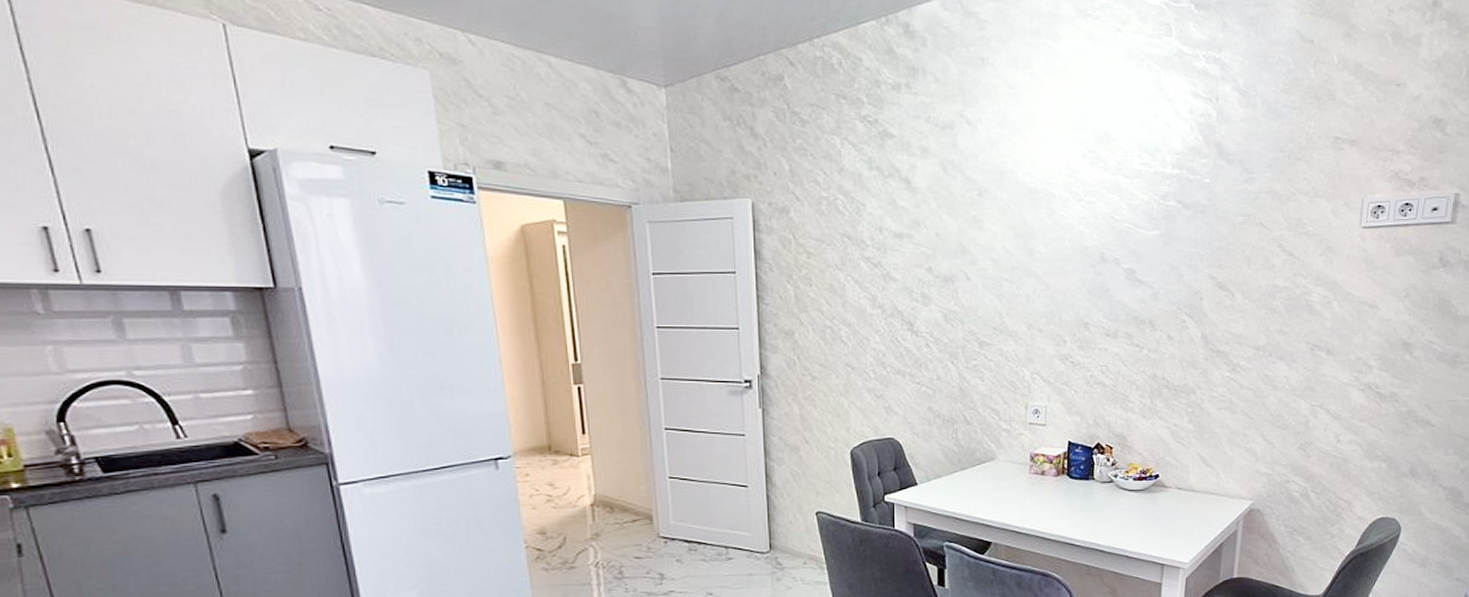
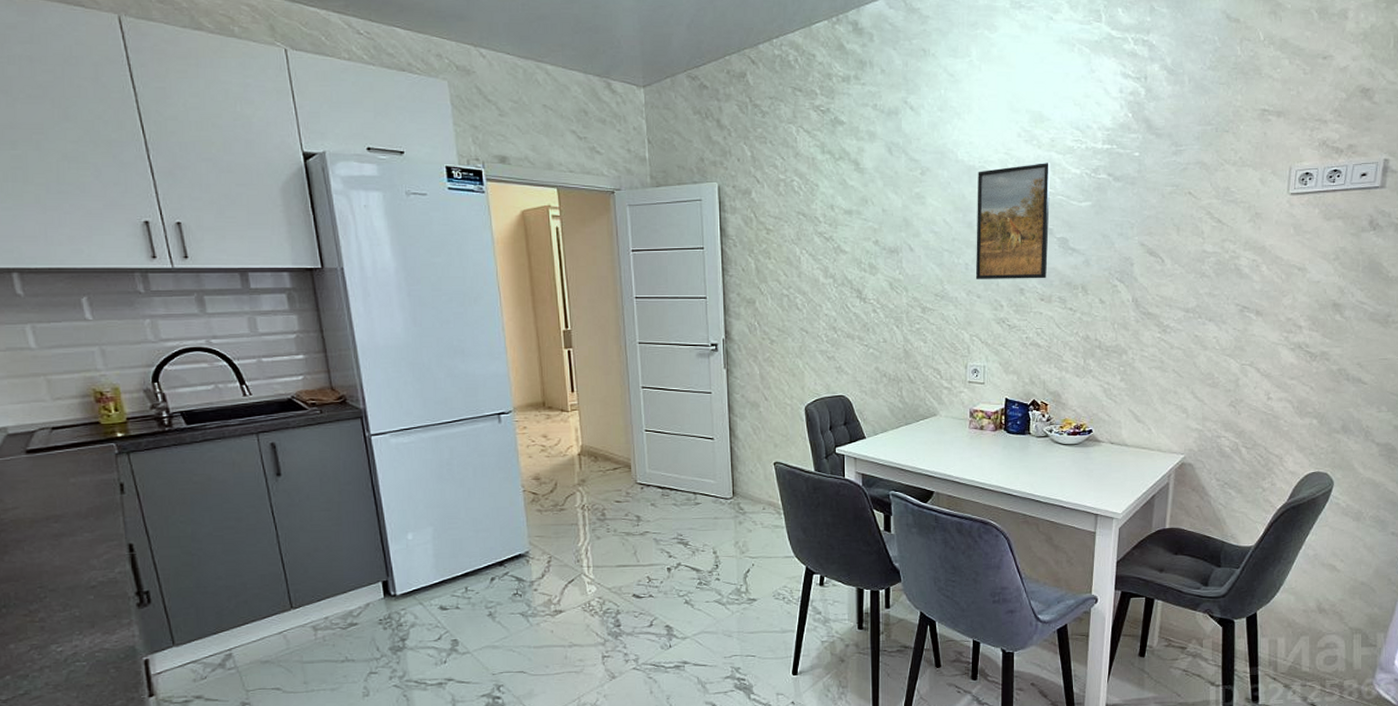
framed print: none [1037,186,1117,313] -> present [975,162,1051,279]

